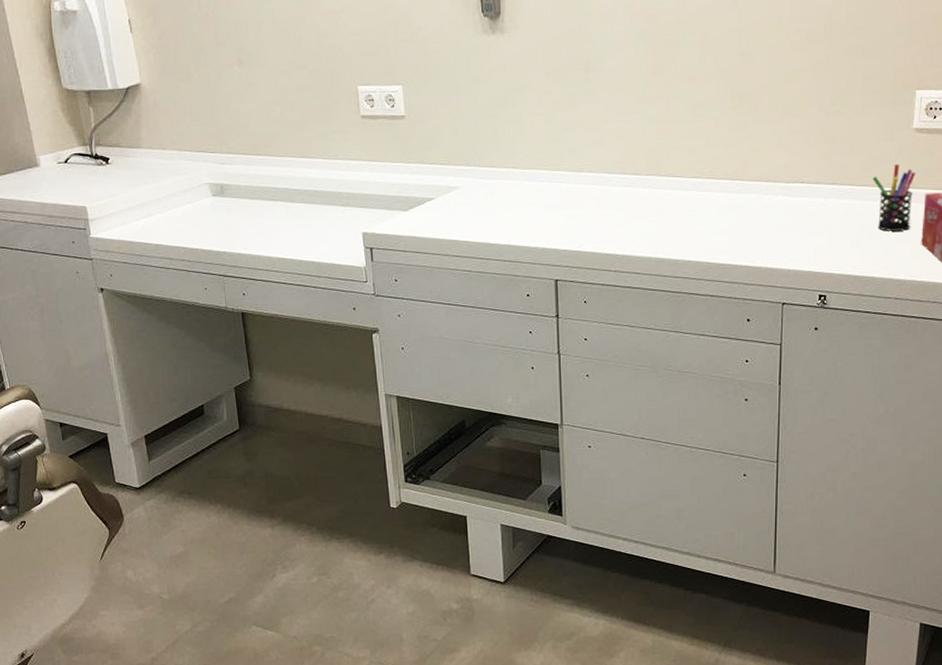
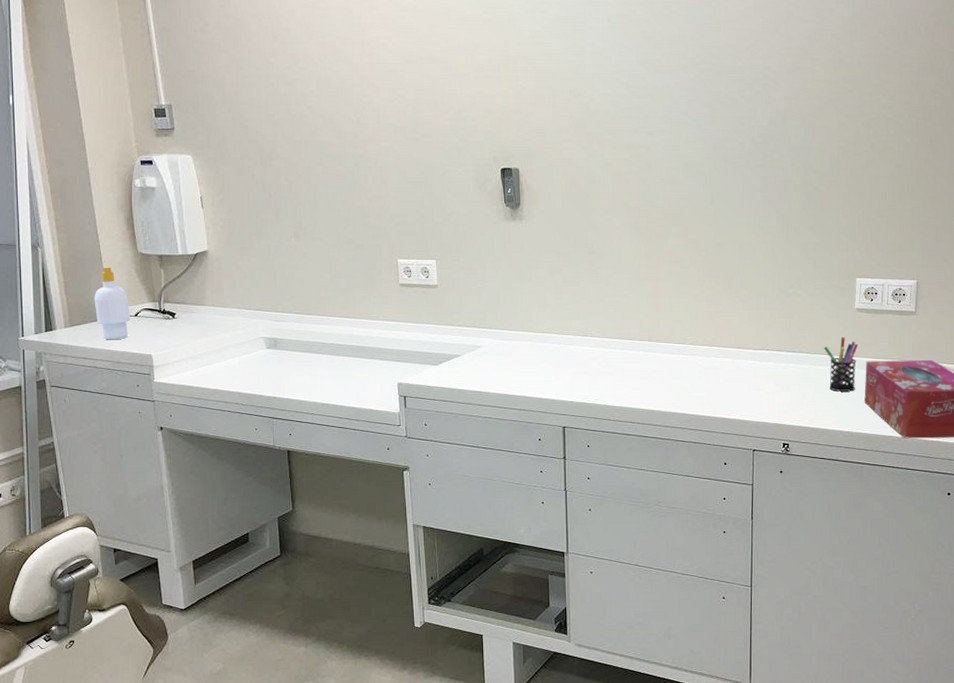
soap bottle: none [18,106,60,191] -> present [94,267,130,340]

